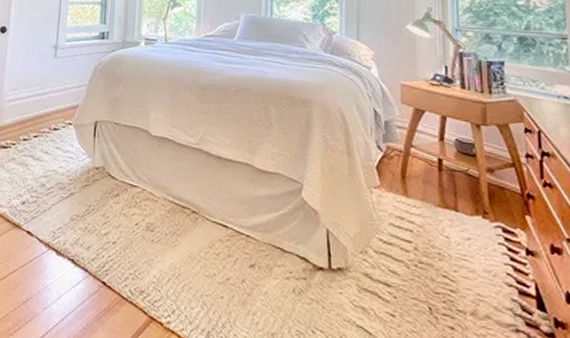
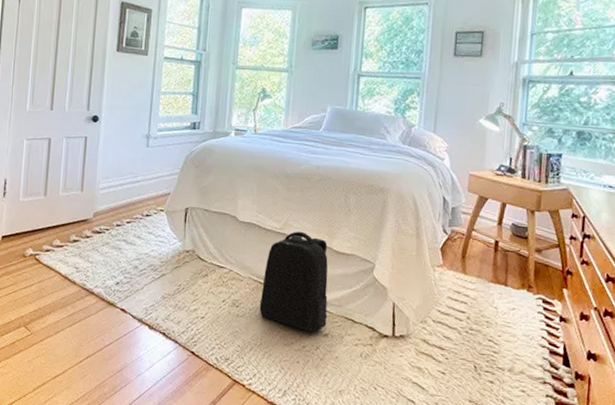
backpack: none [176,146,253,262] -> present [259,231,328,332]

